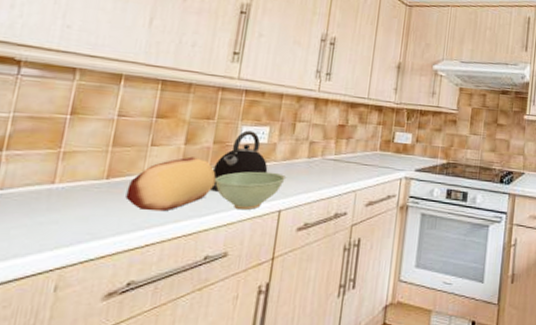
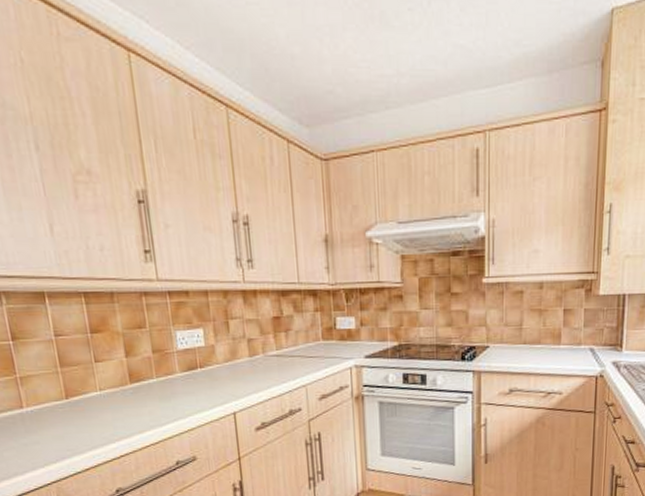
bread loaf: present [125,156,216,212] -> none [87,368,166,425]
kettle: present [211,130,268,192] -> none [159,335,213,401]
bowl: present [214,171,286,211] -> none [163,375,232,416]

